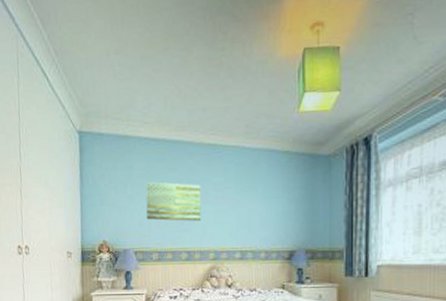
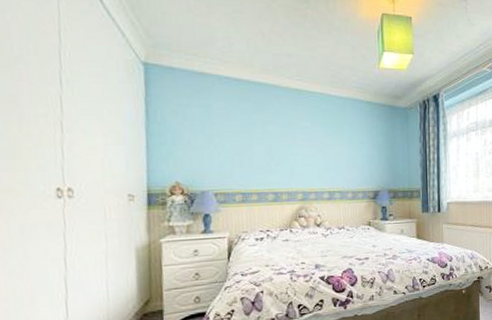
wall art: present [145,181,201,221] -> none [227,122,288,163]

